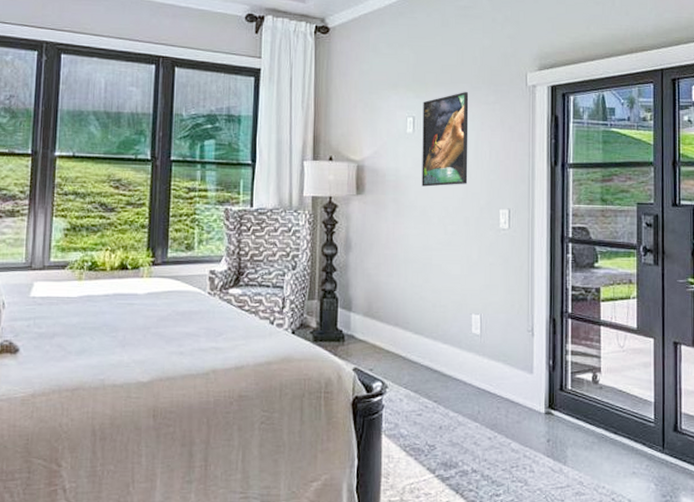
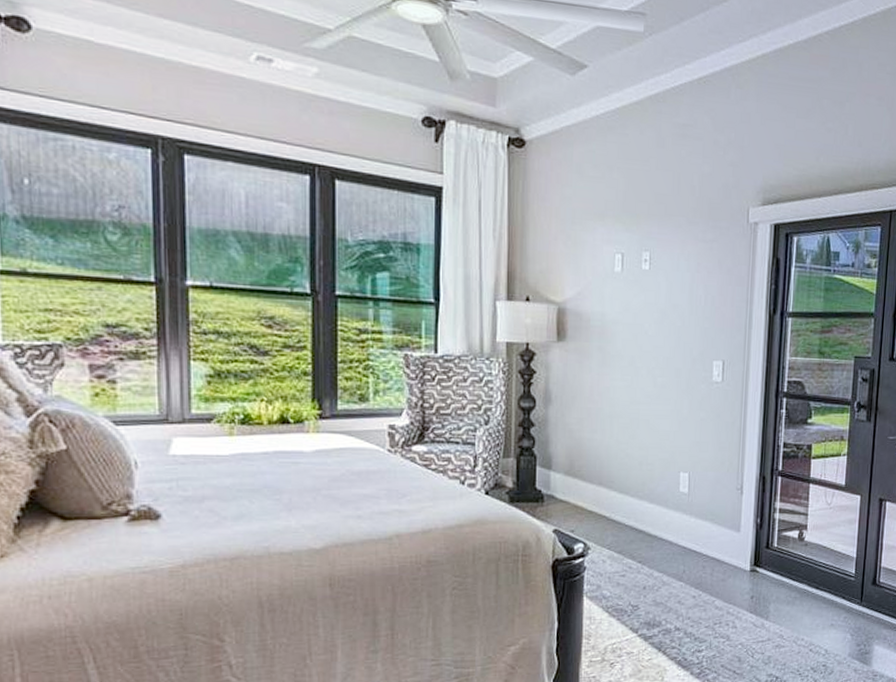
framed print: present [421,92,469,187] -> none [630,227,685,334]

